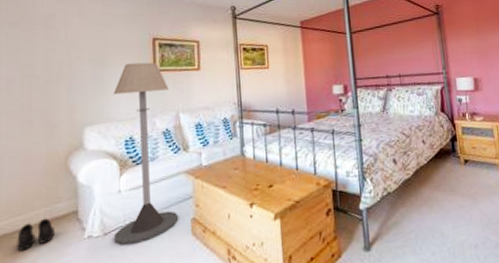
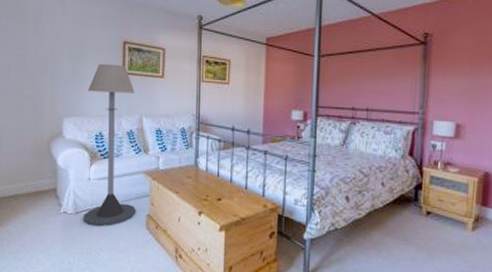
boots: present [17,218,55,251] -> none [12,190,39,213]

